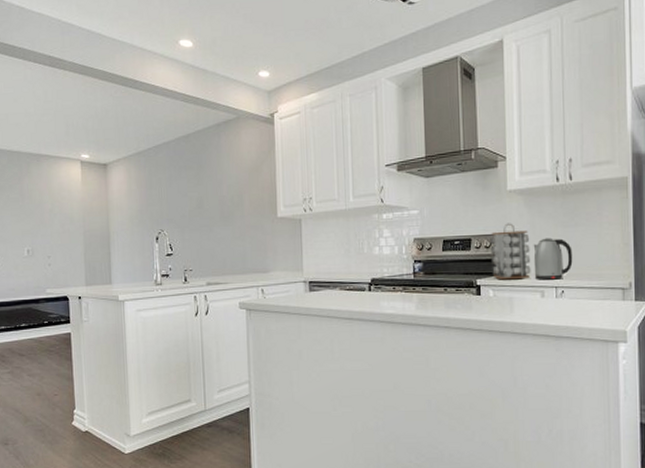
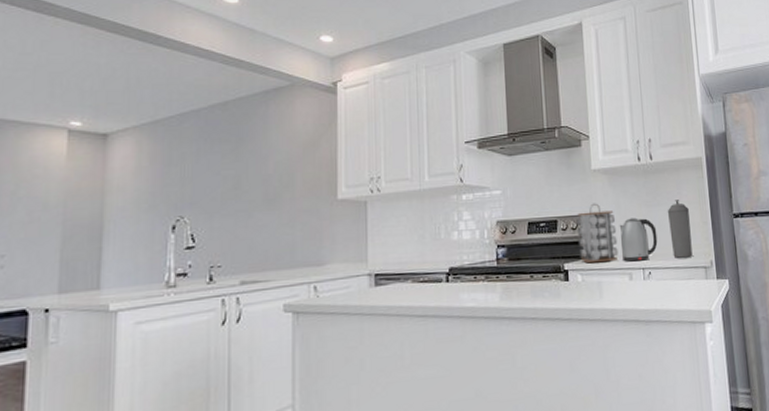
canister: none [585,220,610,279] -> present [667,200,693,258]

